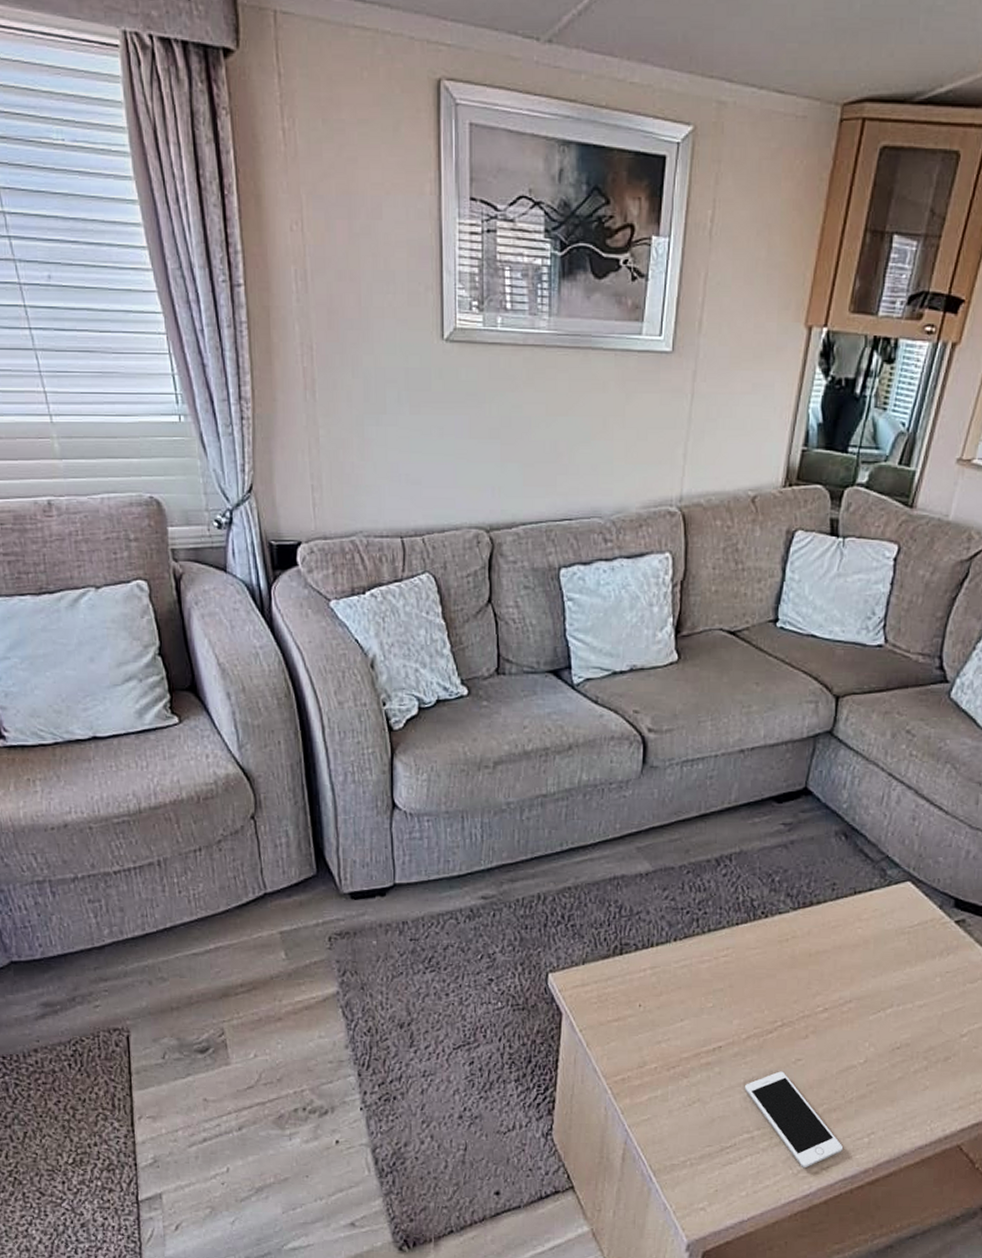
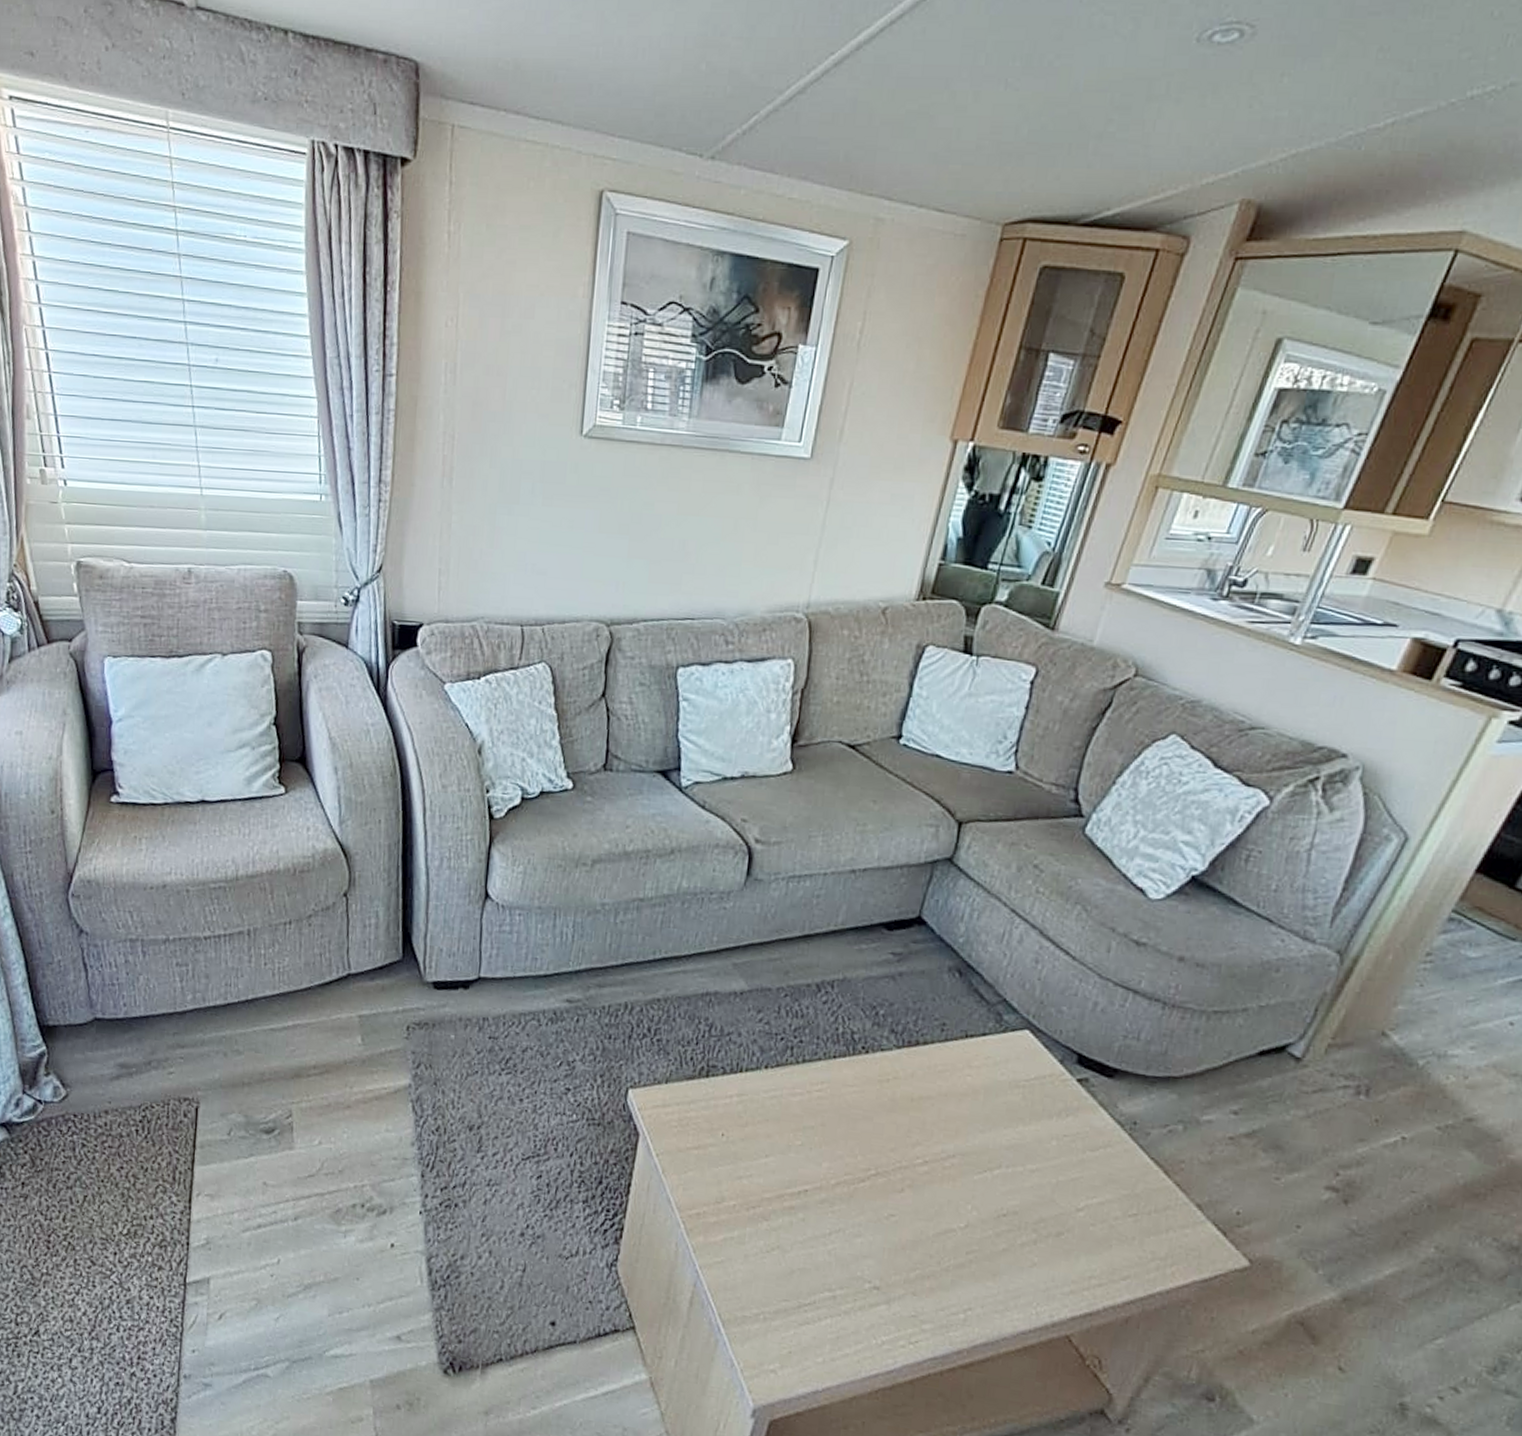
cell phone: present [744,1071,843,1169] -> none [829,1225,935,1340]

